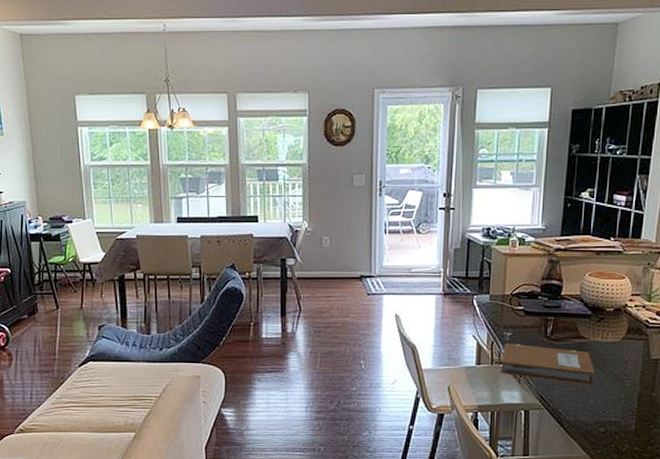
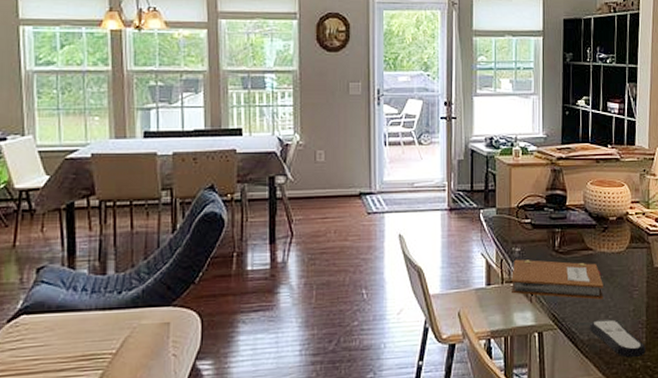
remote control: none [576,404,634,442] -> present [589,319,646,358]

